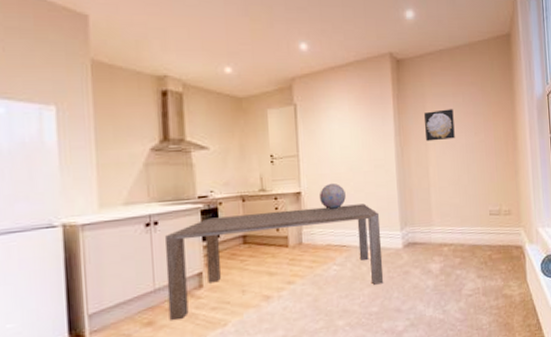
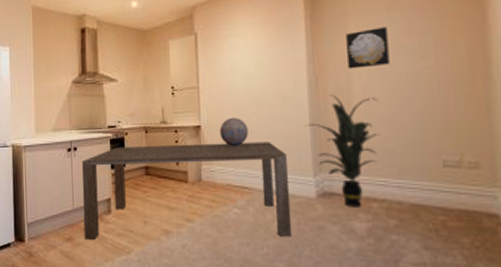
indoor plant: none [395,162,447,253] -> present [307,94,378,207]

